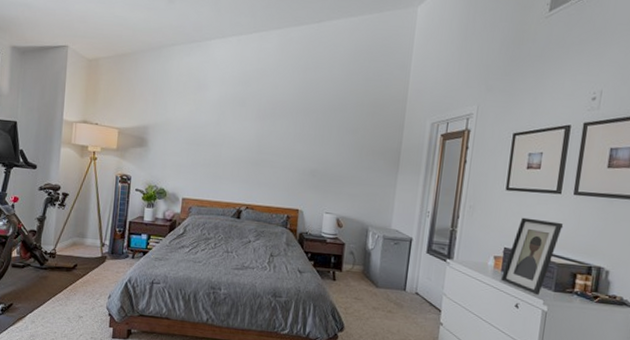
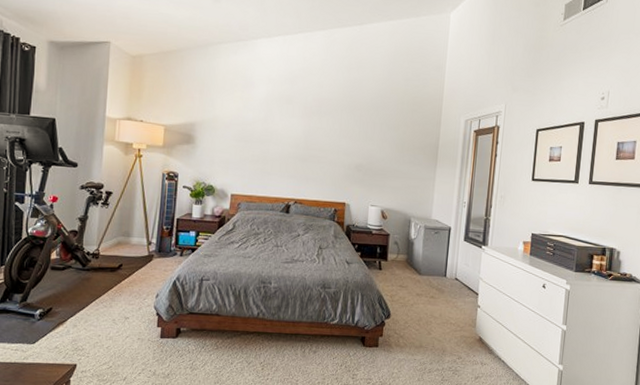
picture frame: present [501,217,564,296] -> none [530,205,581,276]

